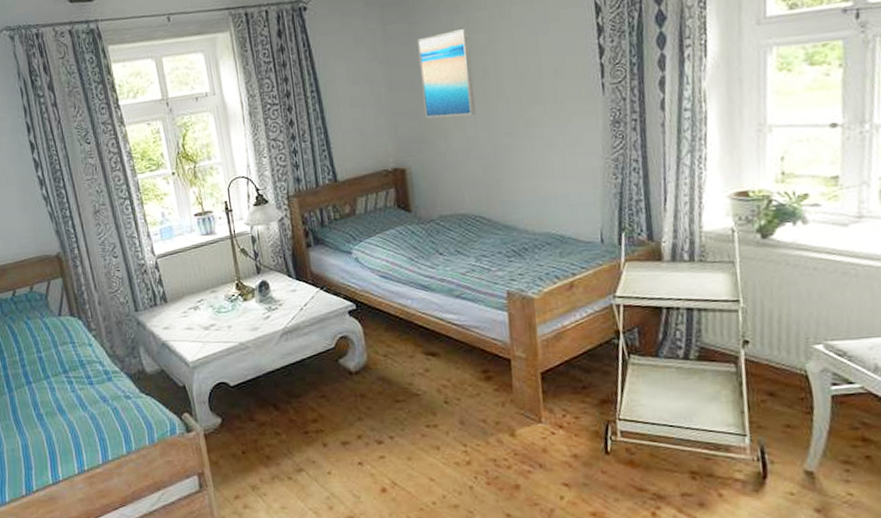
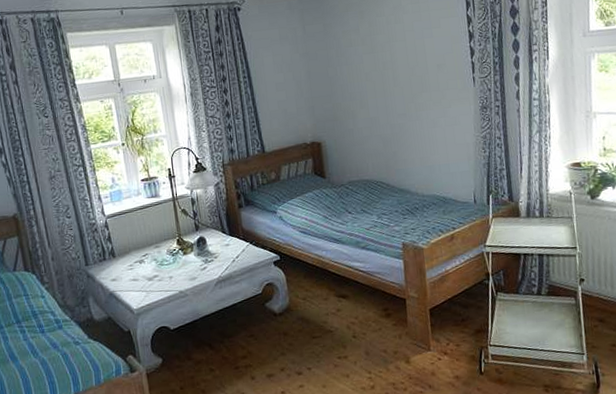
wall art: present [416,28,476,118] -> none [330,30,377,102]

